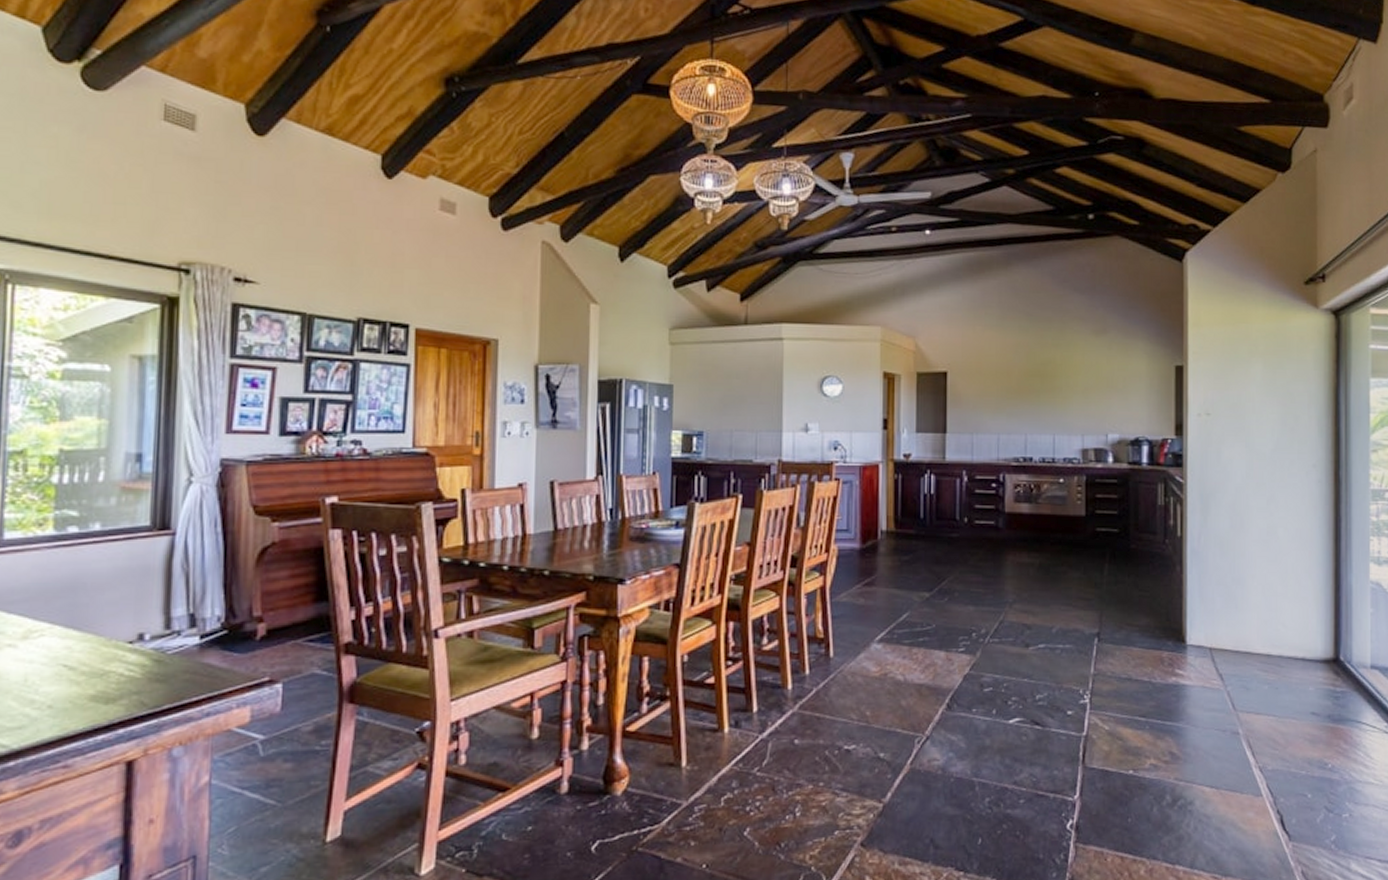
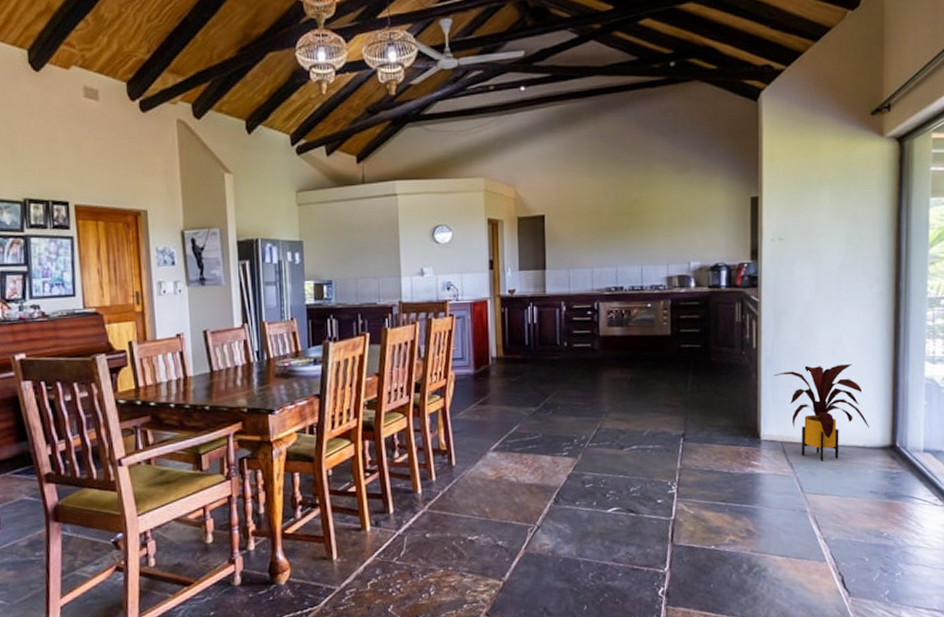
house plant: none [1201,560,1309,674] -> present [774,364,869,461]

